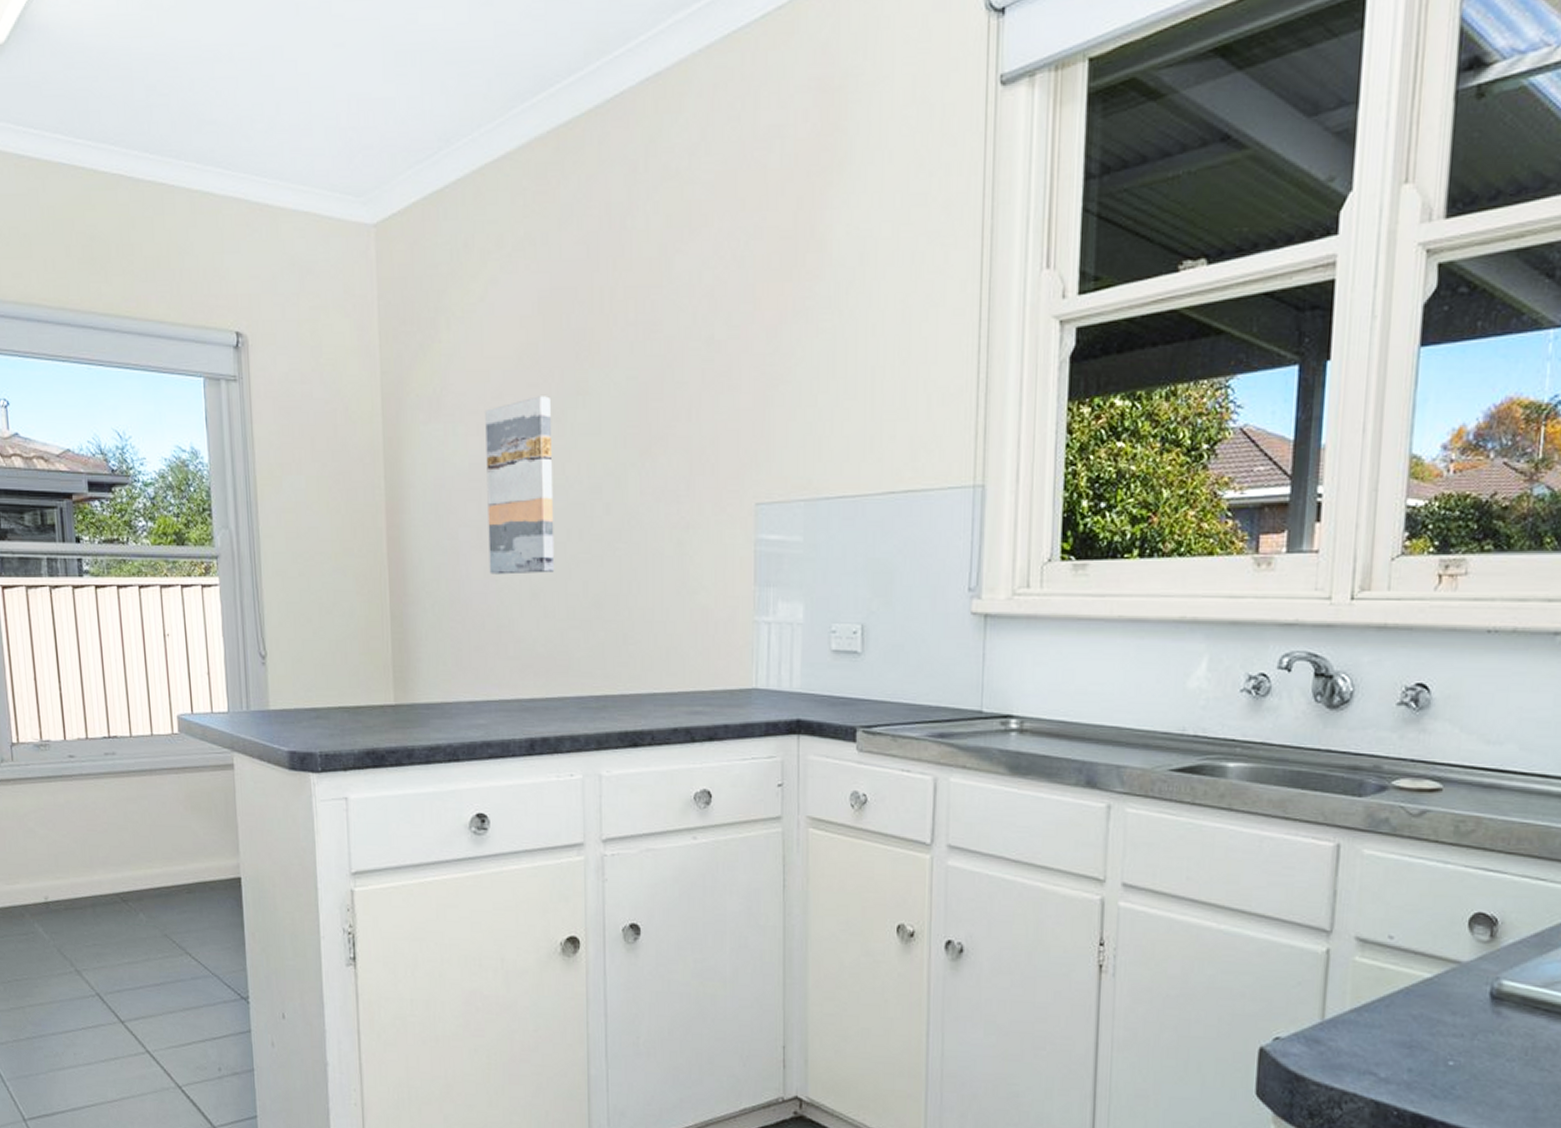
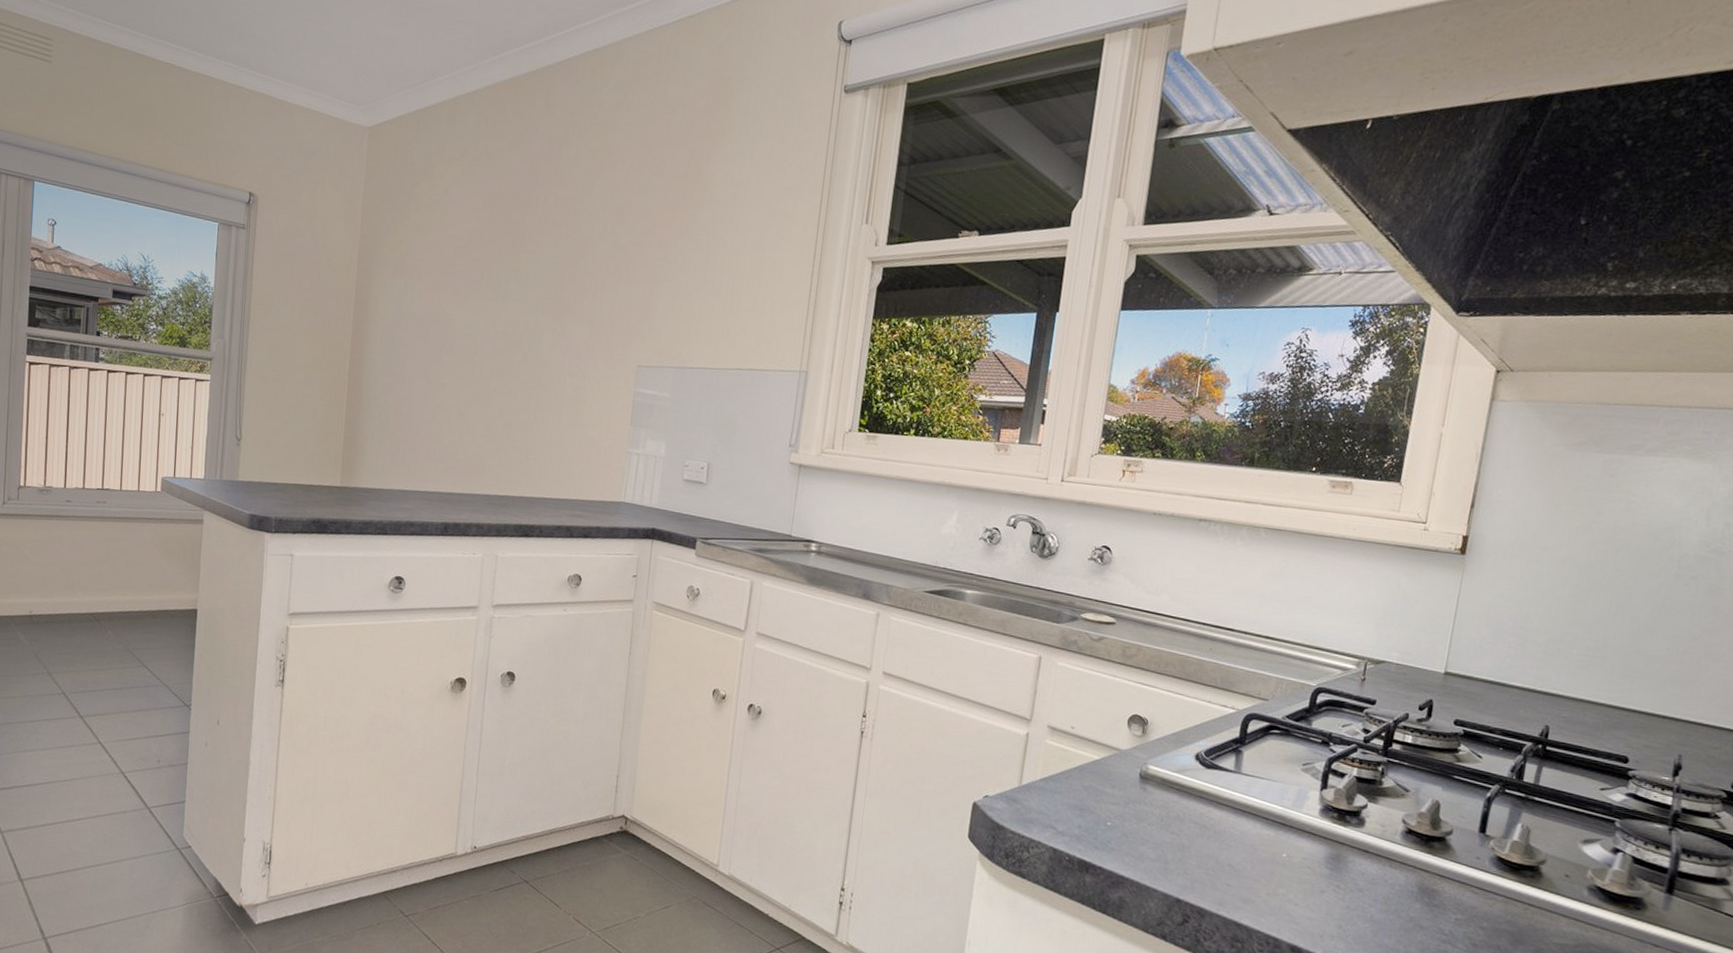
wall art: present [485,396,555,575] -> none [427,268,490,400]

